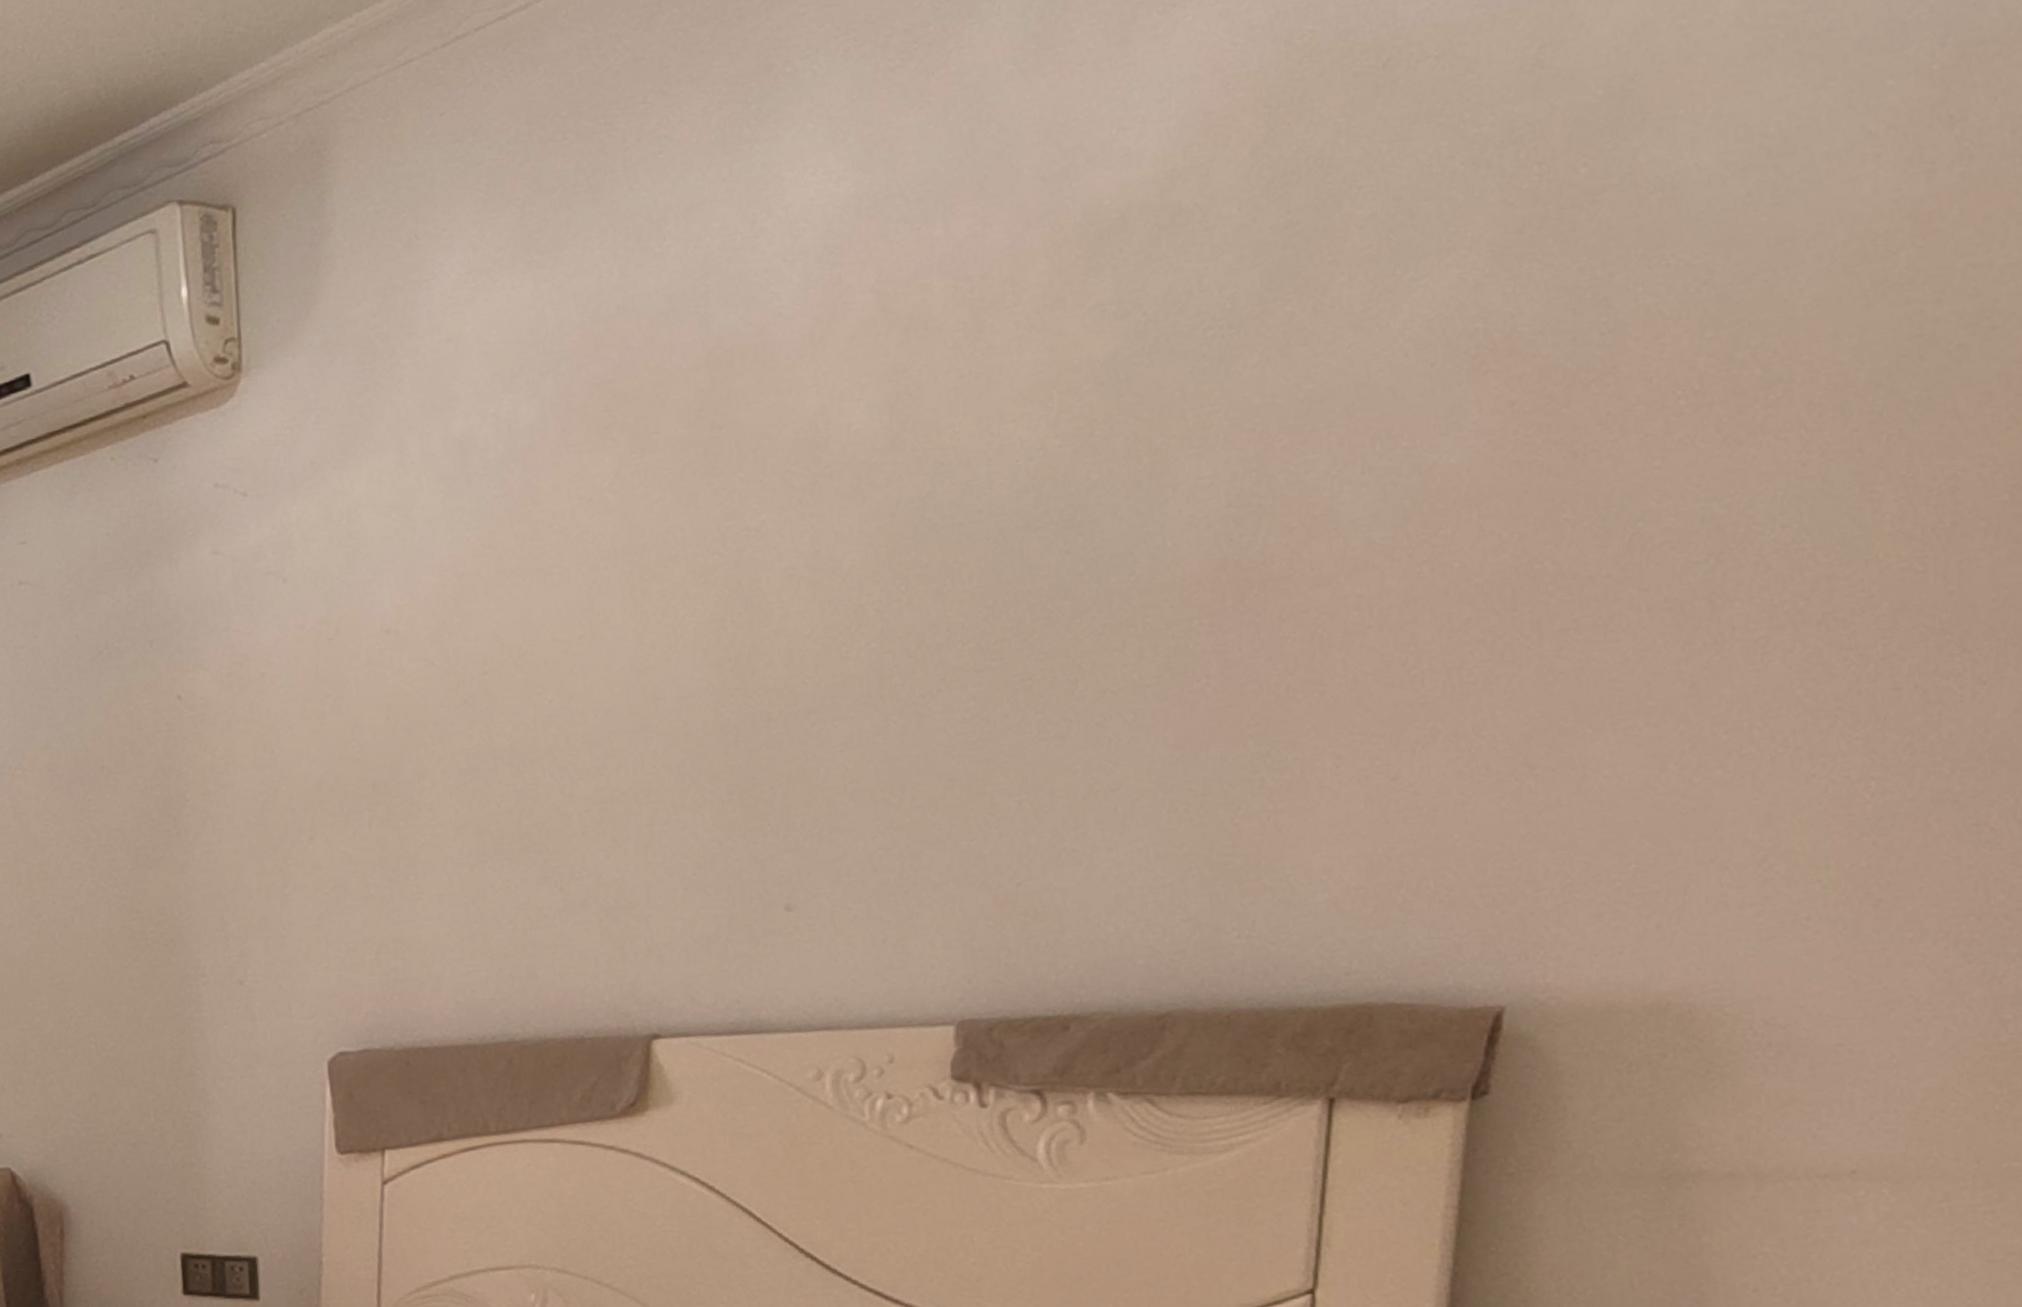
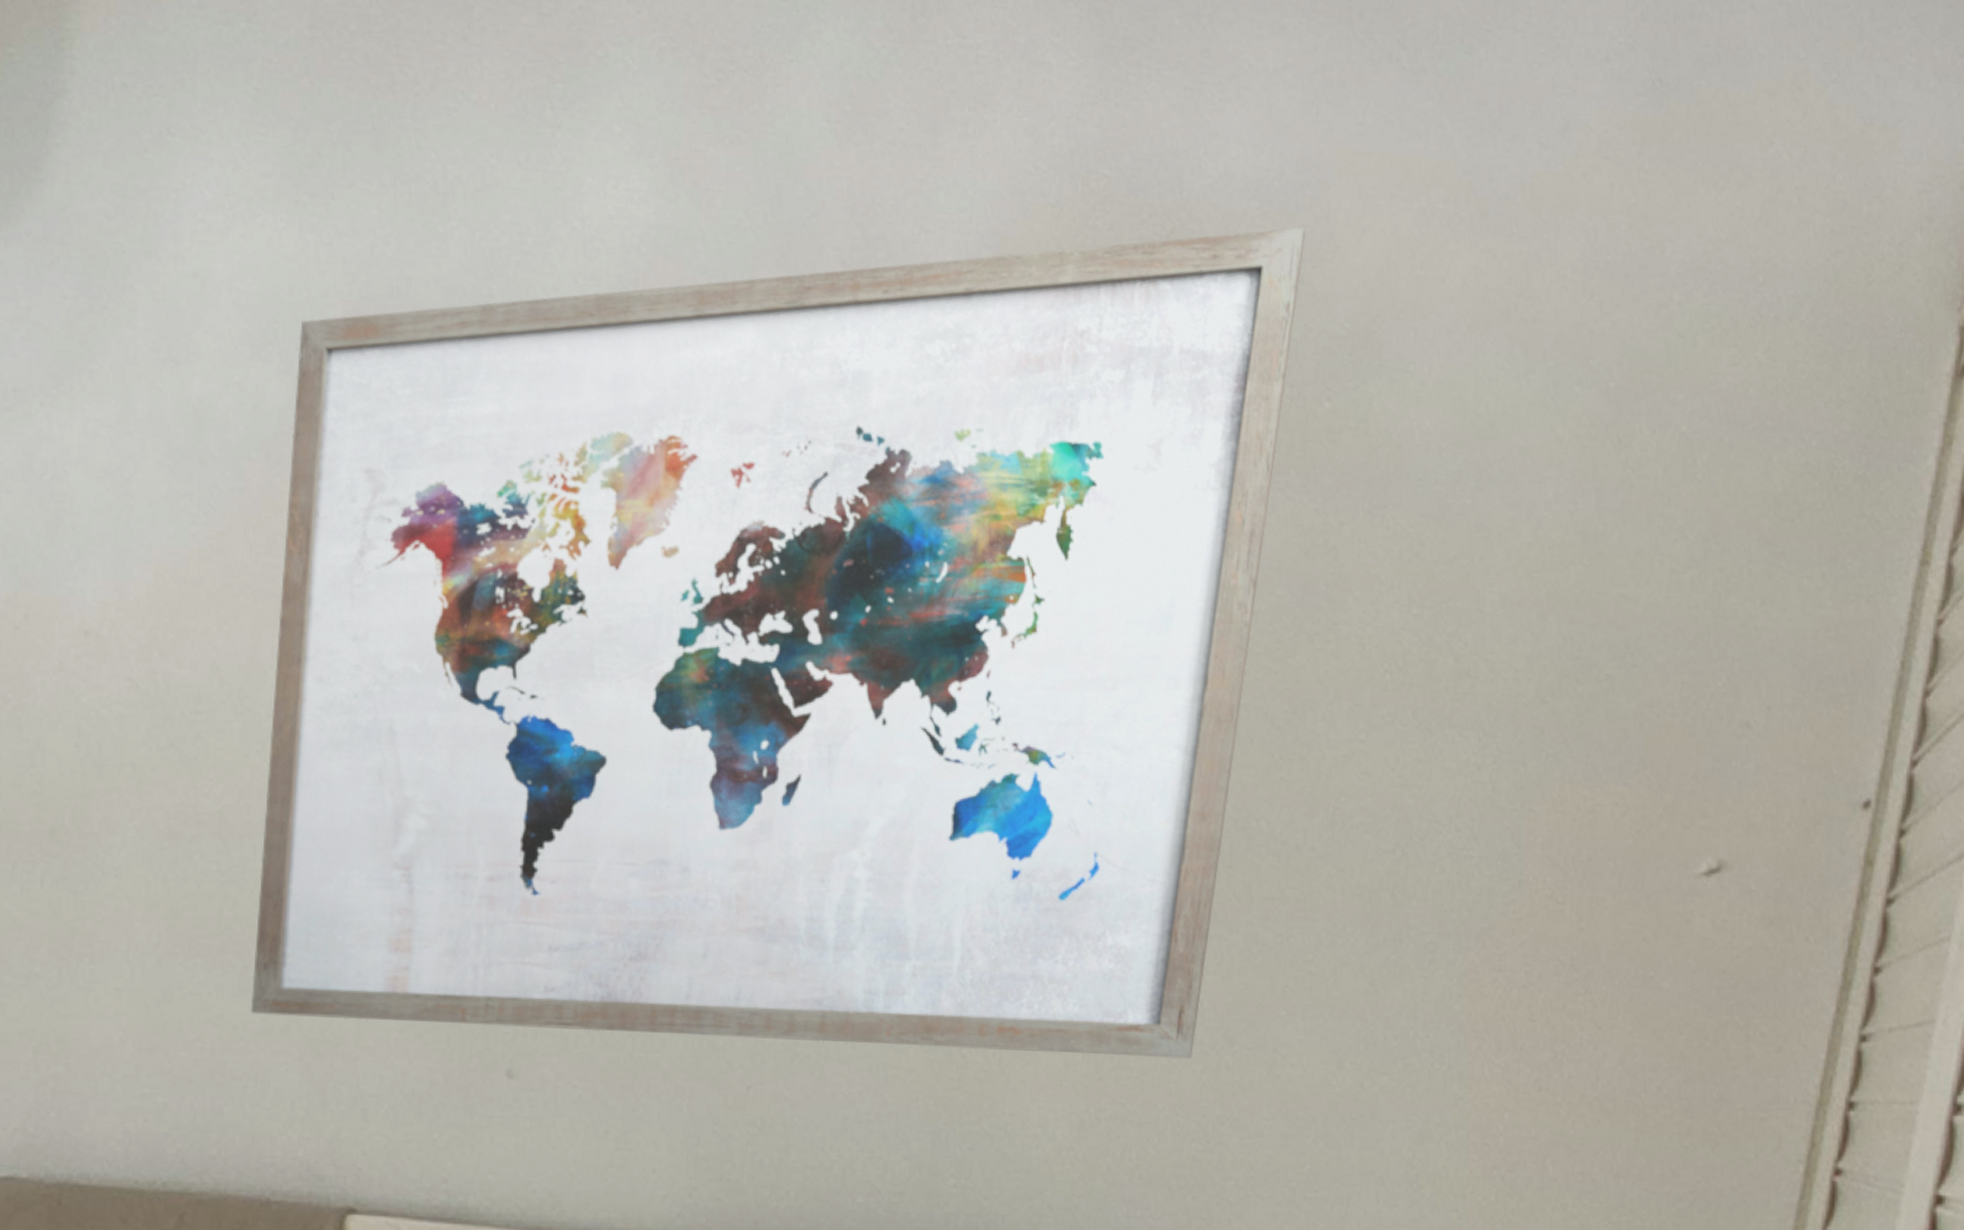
wall art: none [542,17,1542,896] -> present [250,227,1306,1059]

